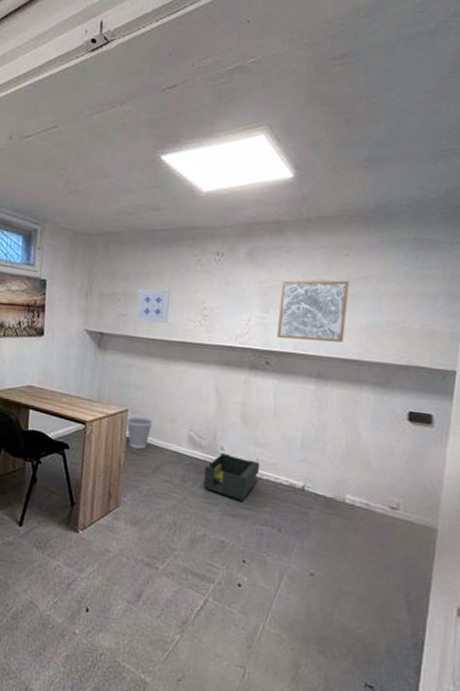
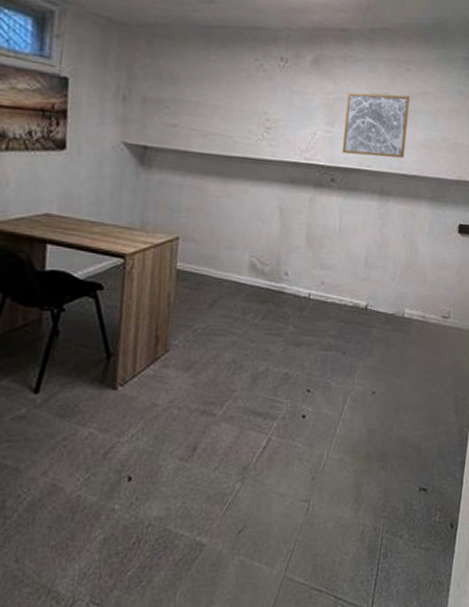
wastebasket: present [126,416,153,449] -> none [177,245,210,282]
wall art: present [136,288,170,323] -> none [188,94,229,135]
storage bin: present [203,452,260,501] -> none [266,278,325,328]

